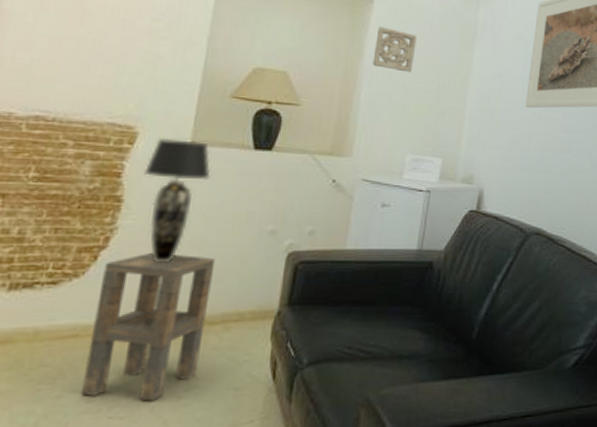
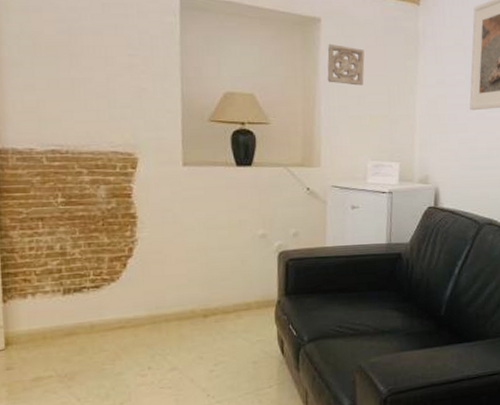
side table: present [80,252,216,402] -> none [133,258,222,375]
table lamp: present [144,137,211,263] -> none [149,161,204,266]

